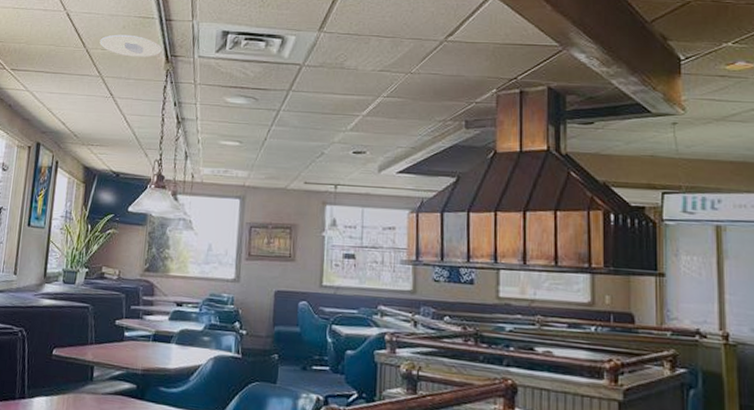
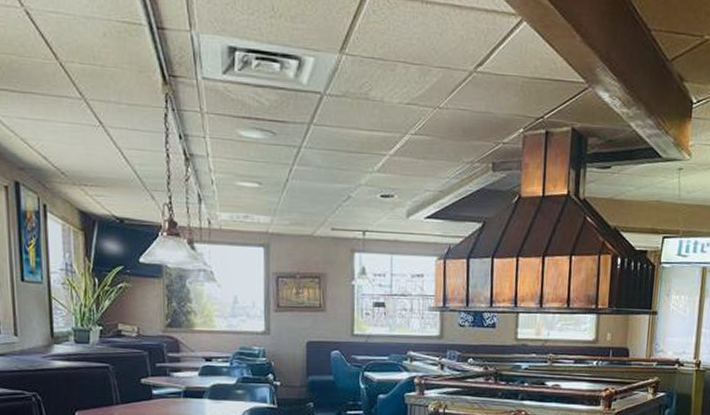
recessed light: present [99,34,162,57] -> none [75,44,157,76]

